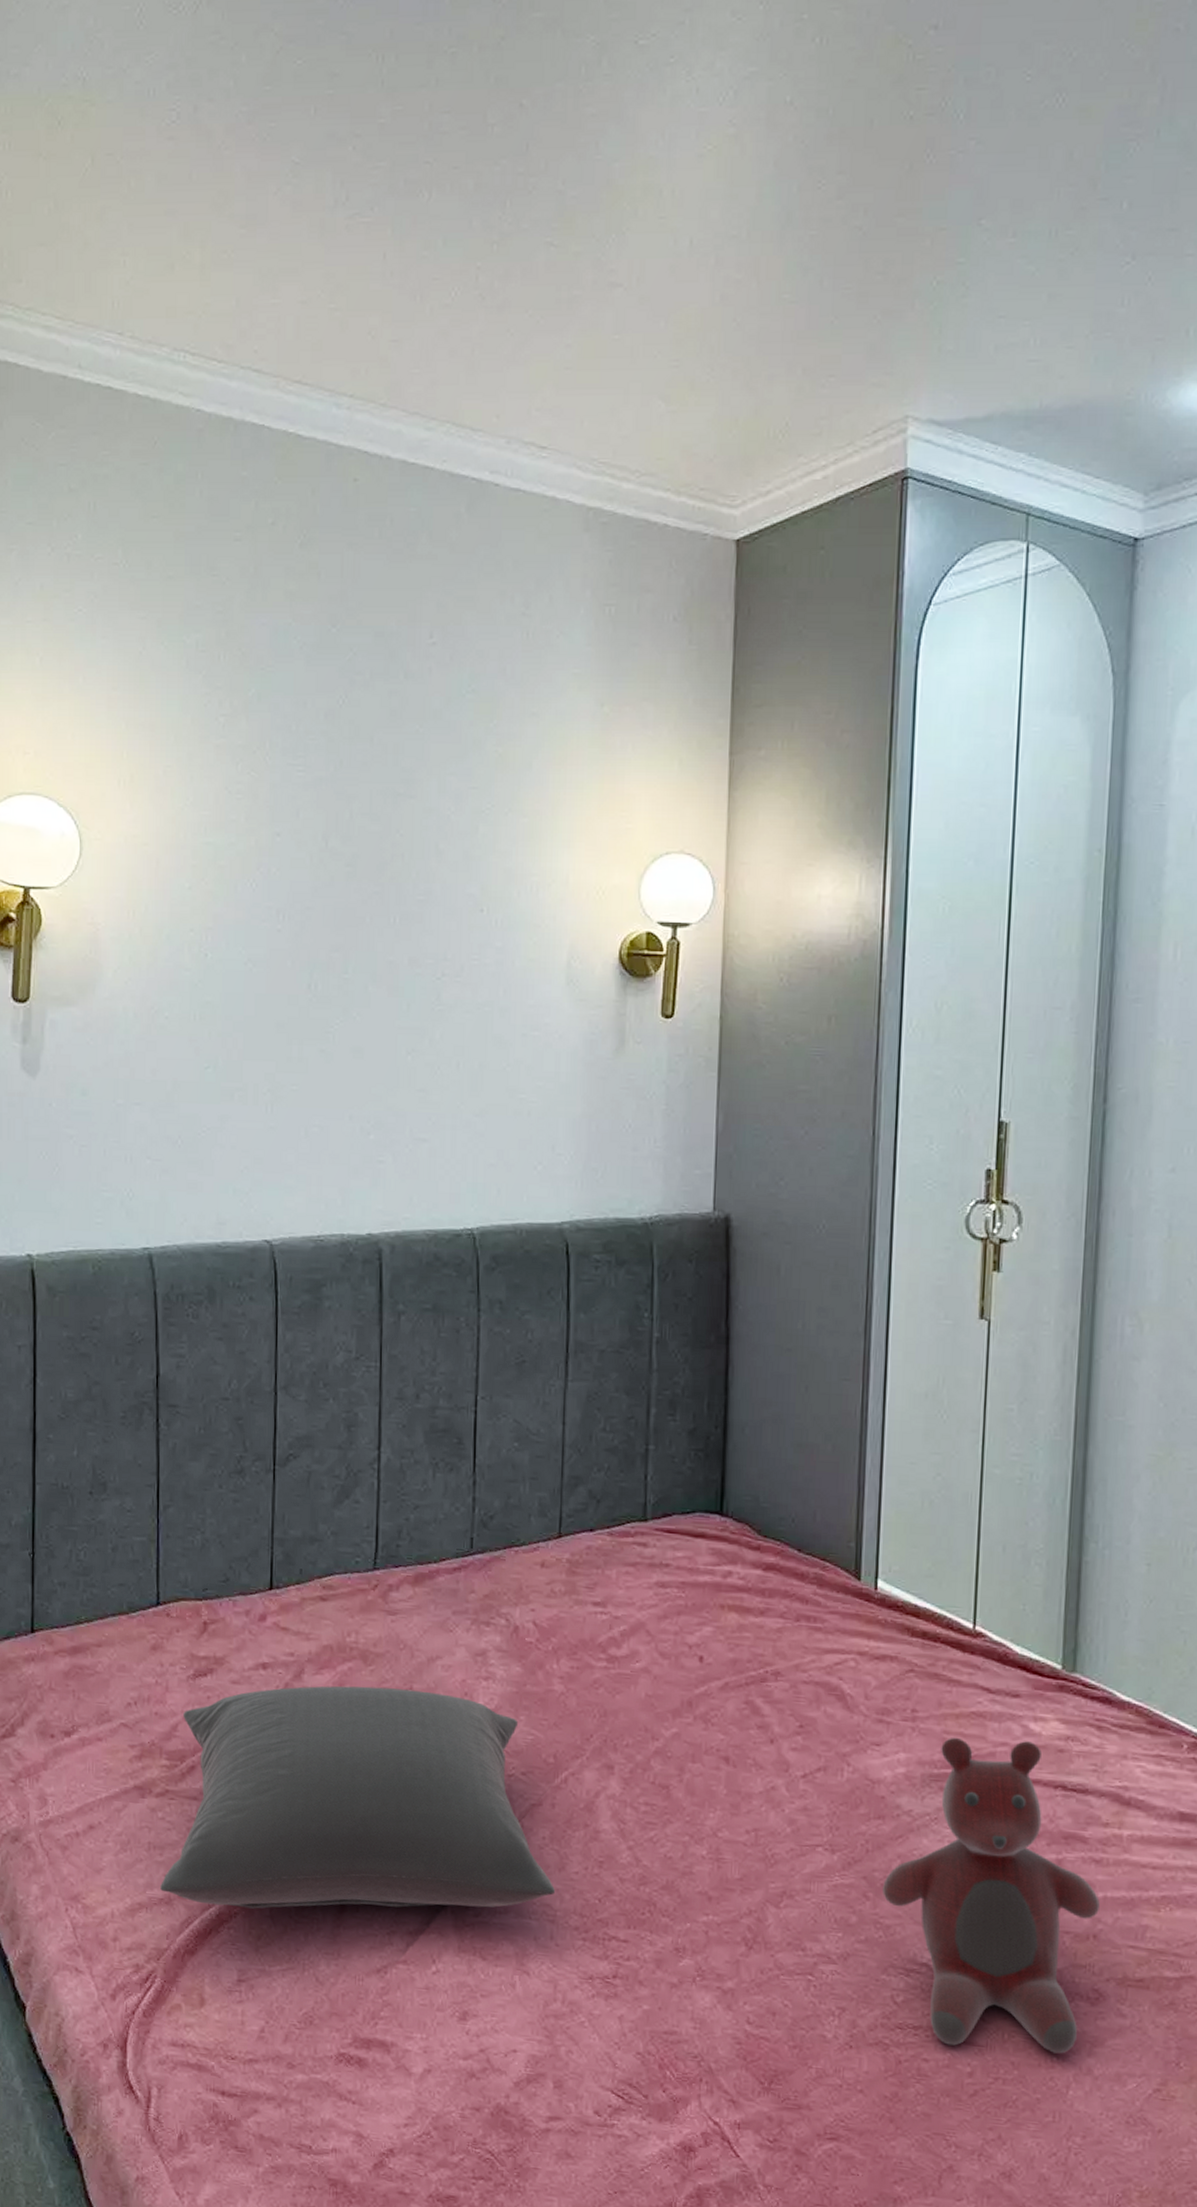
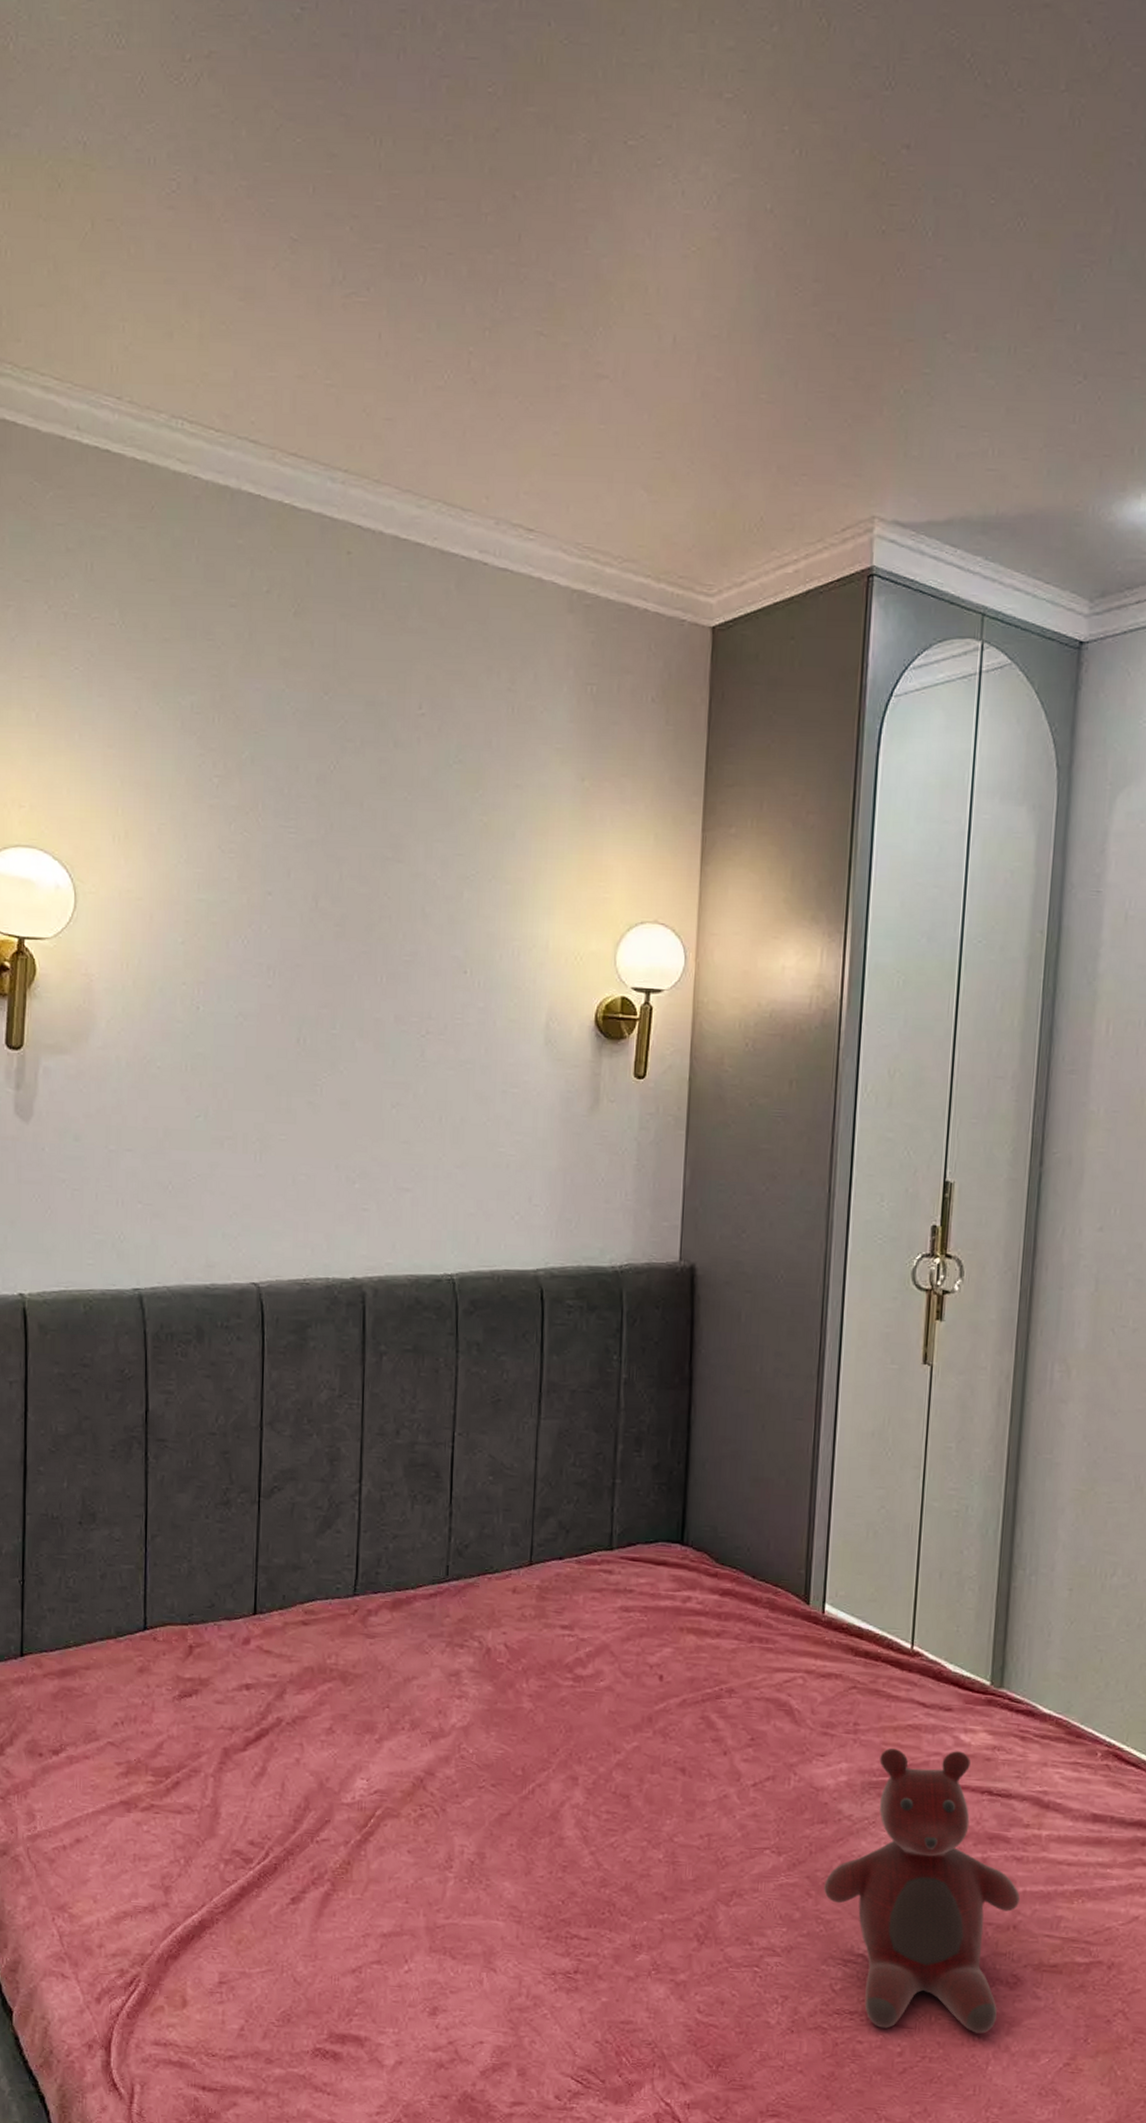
pillow: present [160,1685,556,1909] -> none [145,1705,522,1915]

